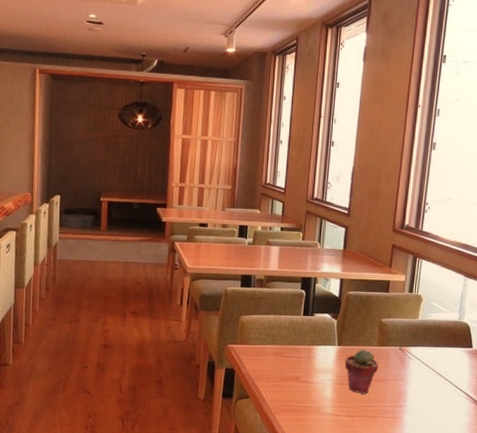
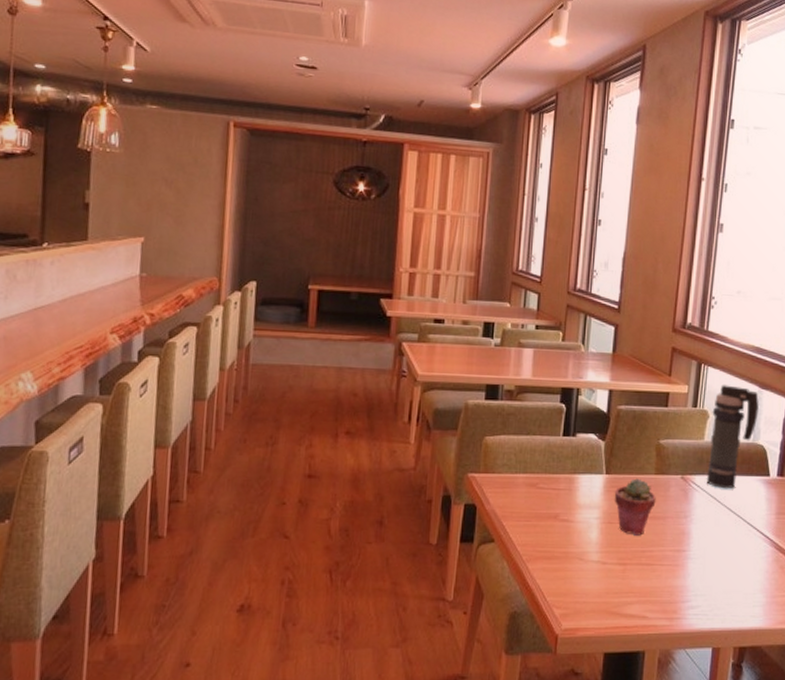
smoke grenade: none [419,274,464,358] -> present [706,385,759,489]

